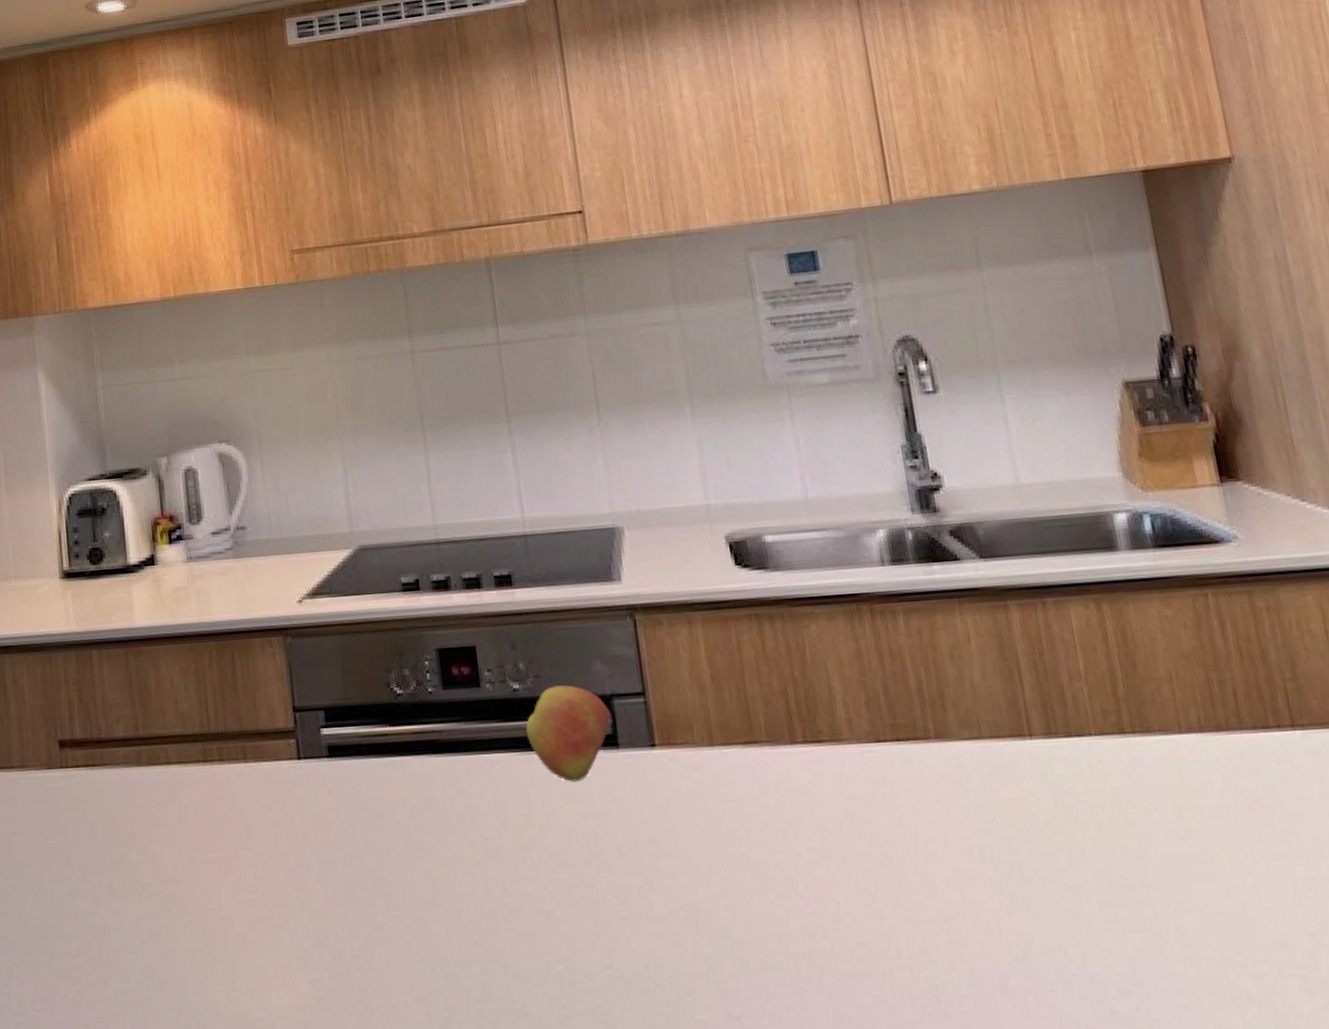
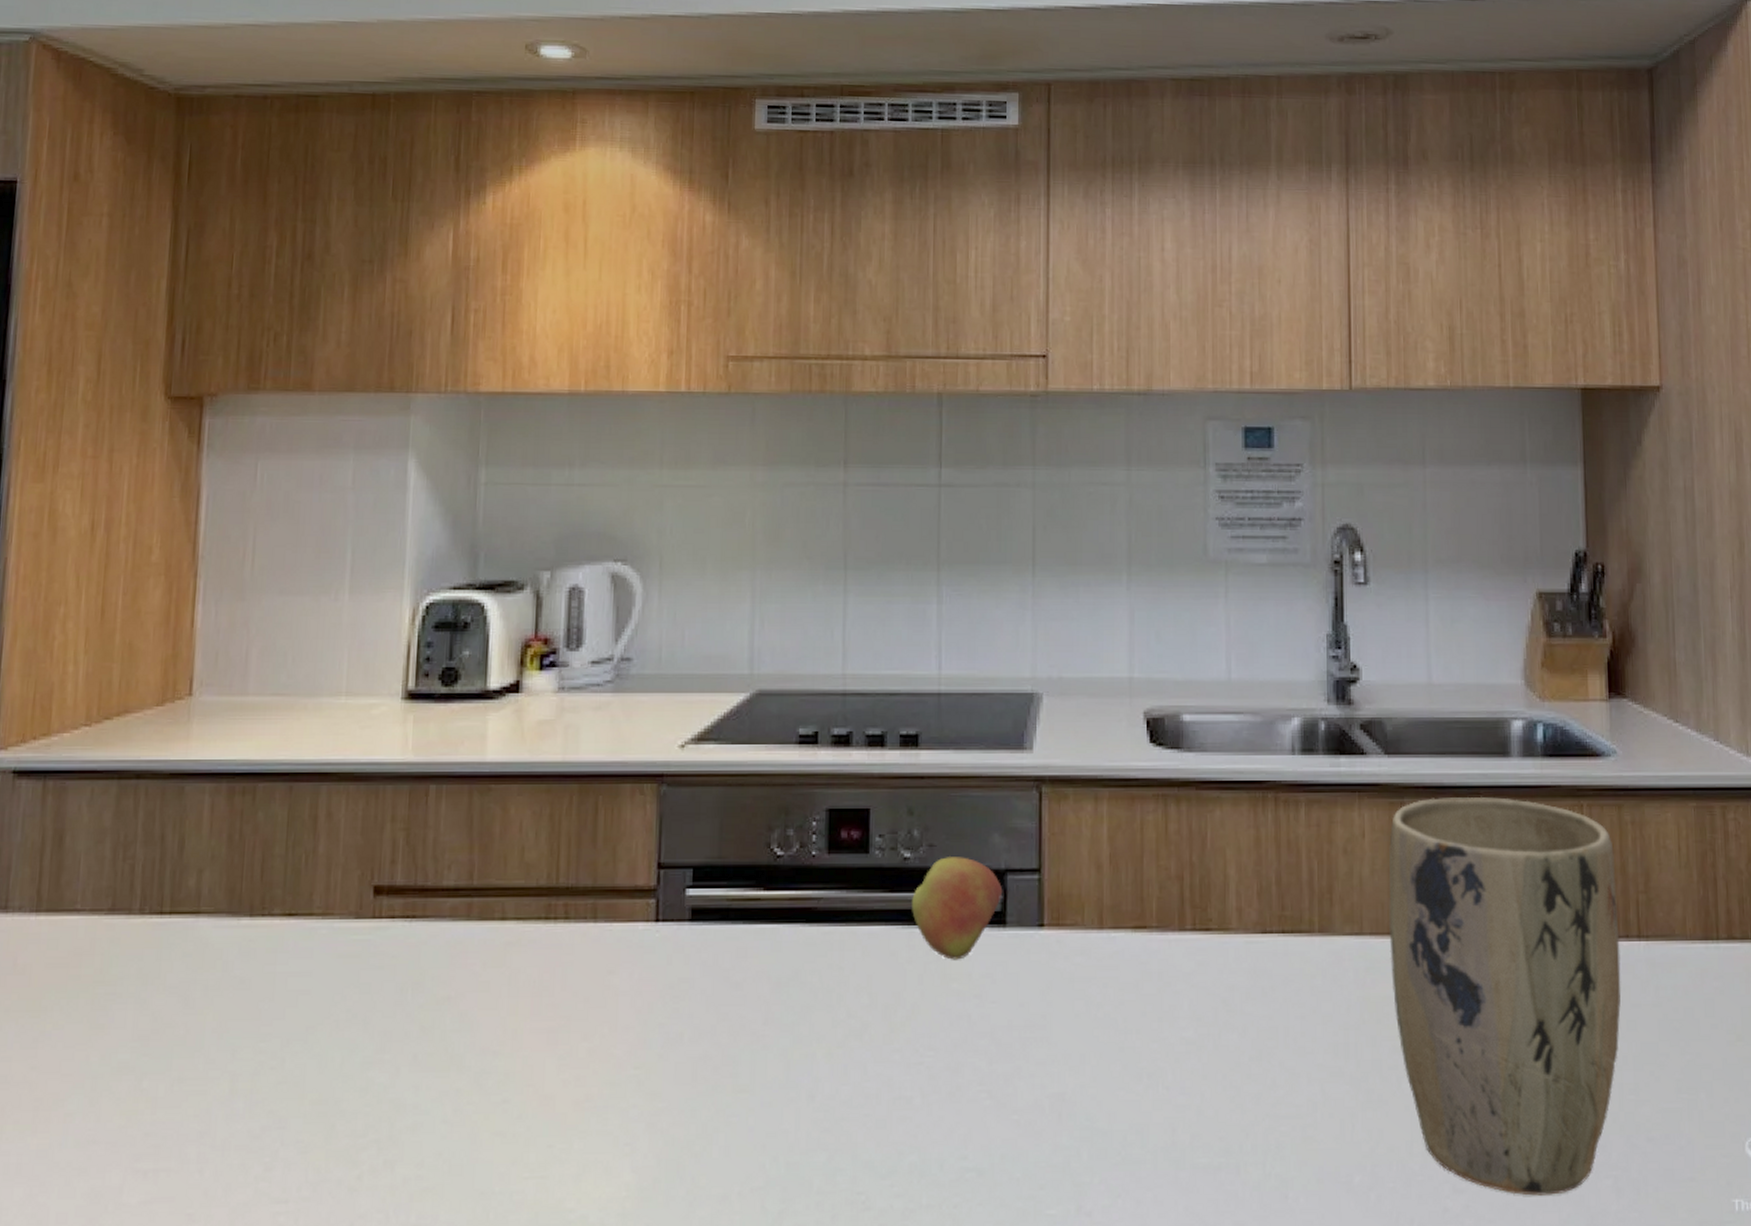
plant pot: none [997,593,1287,997] -> present [1389,797,1621,1196]

